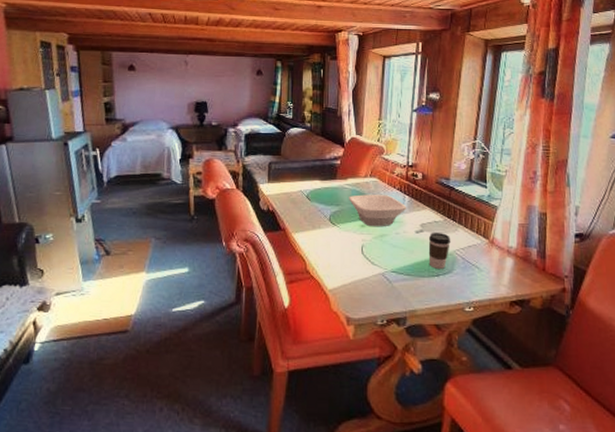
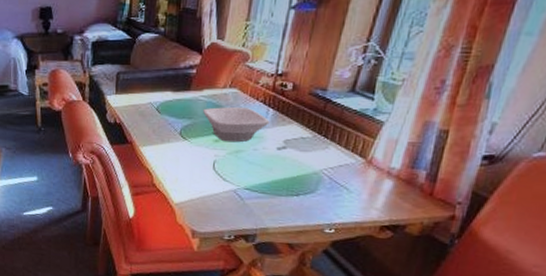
coffee cup: present [428,233,450,269] -> none [288,150,318,189]

